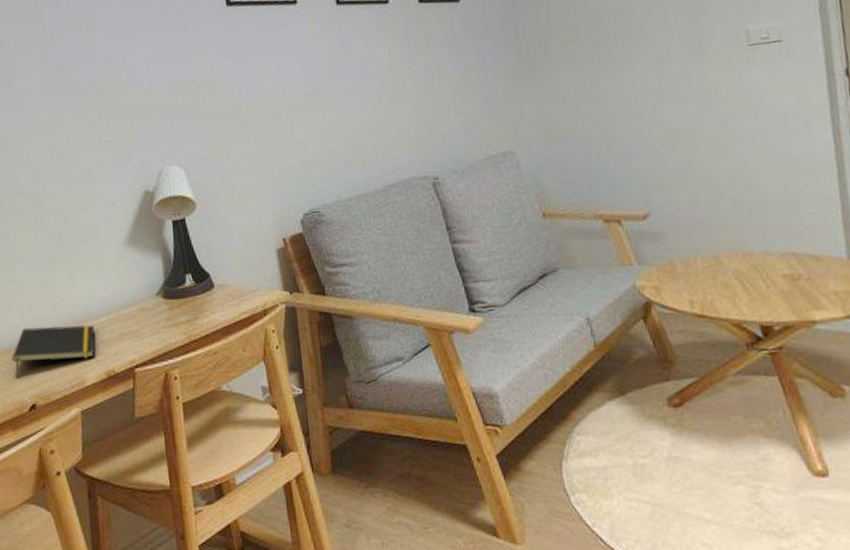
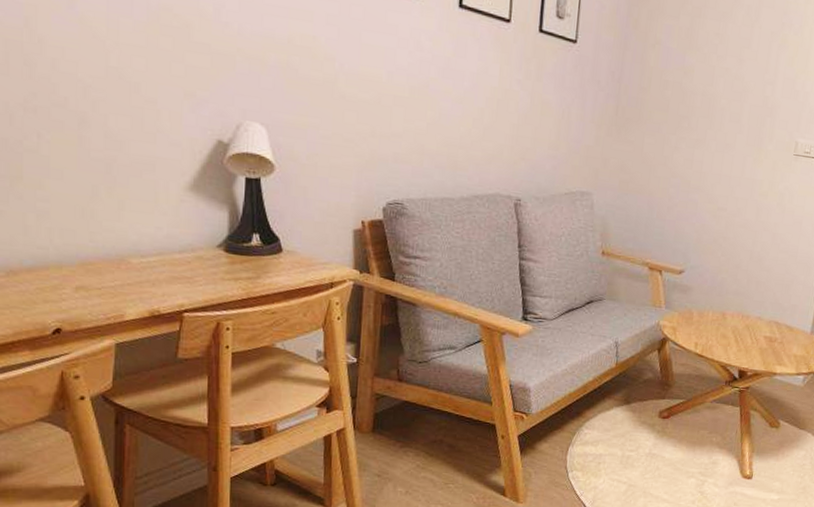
notepad: present [12,324,95,378] -> none [34,251,140,299]

